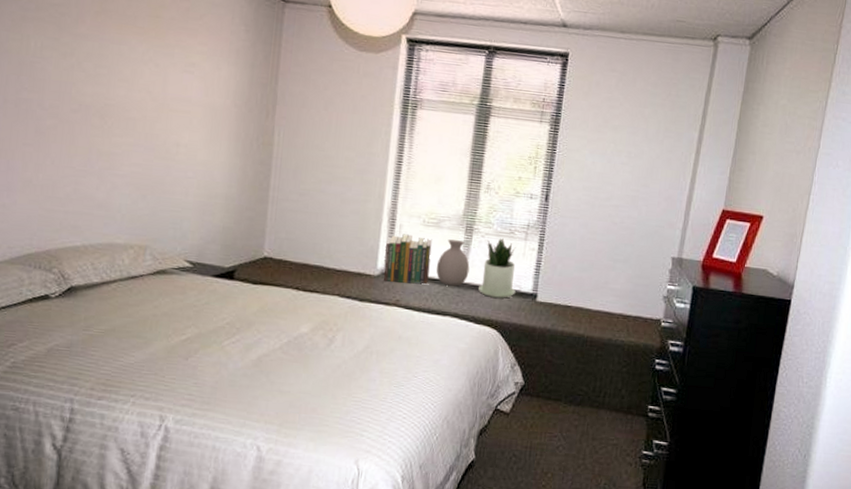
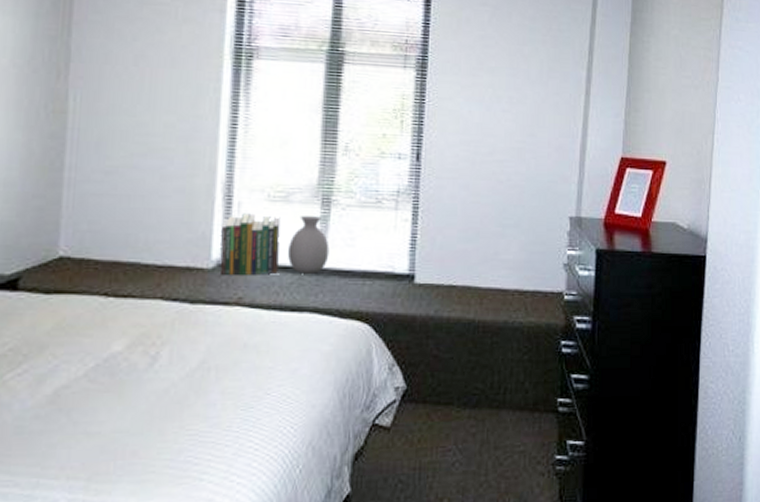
planter: present [478,238,516,298] -> none [342,210,388,283]

